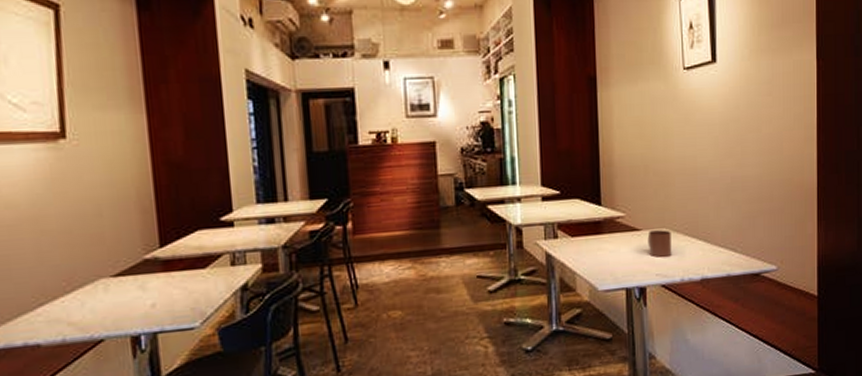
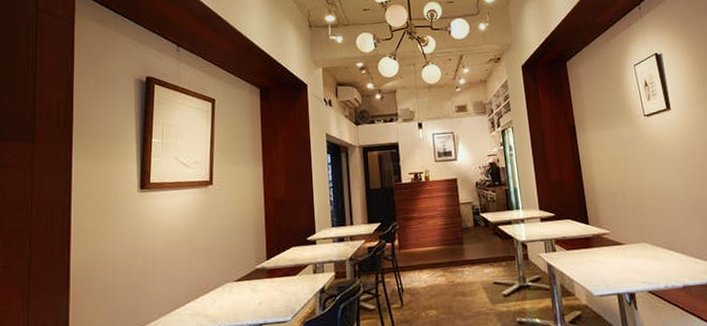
cup: present [647,229,672,258] -> none [631,244,654,268]

